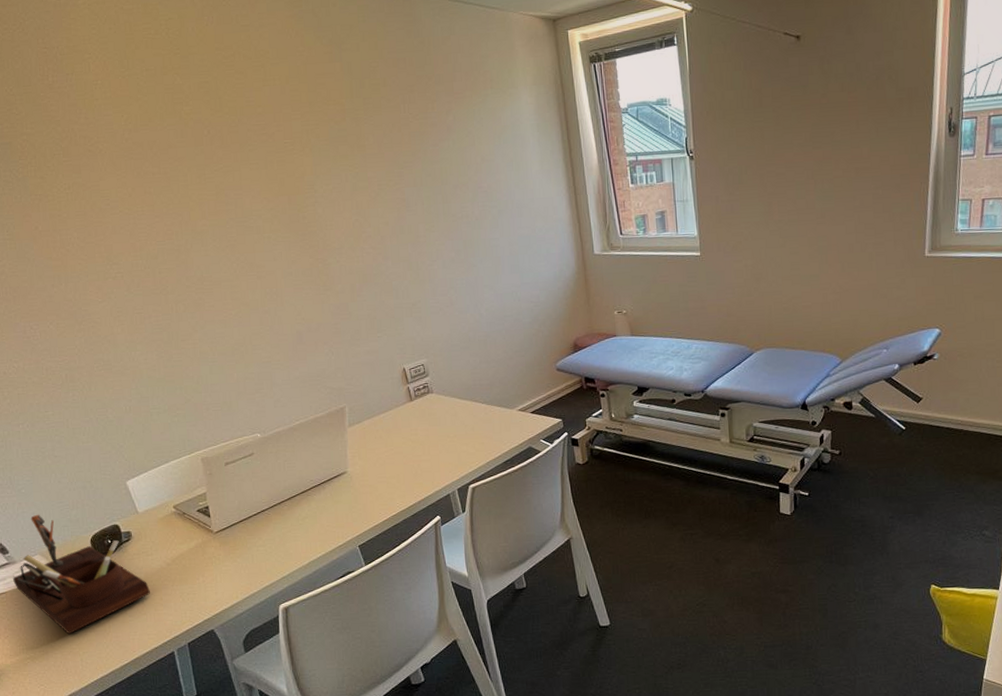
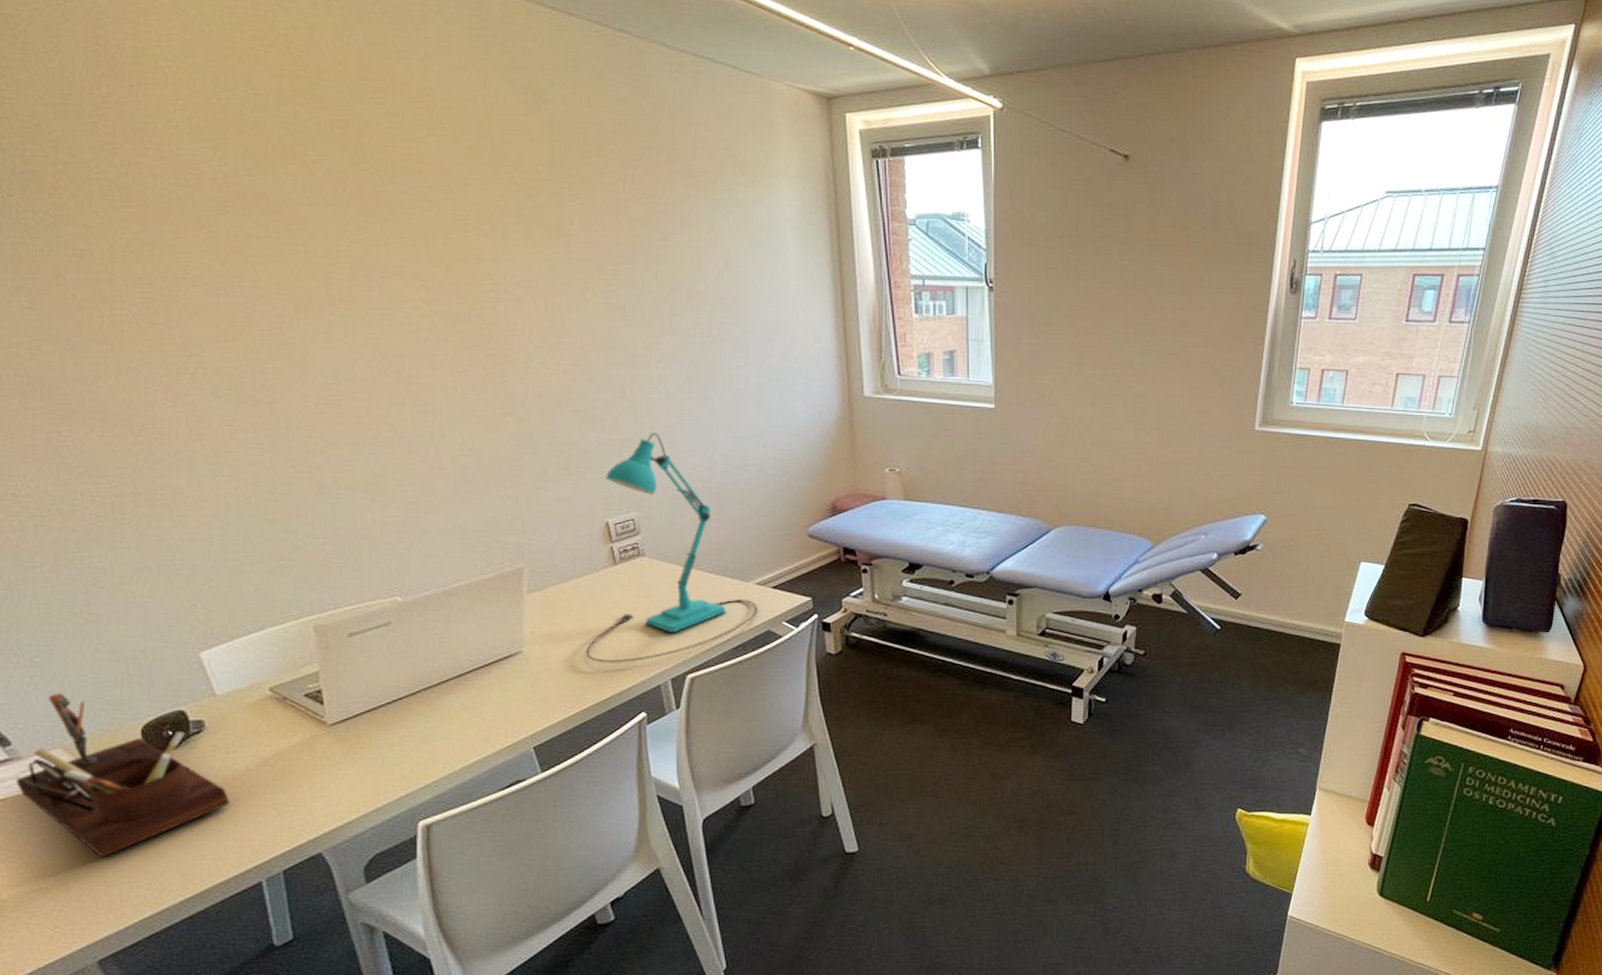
desk lamp: none [393,296,521,478] -> present [585,433,758,663]

